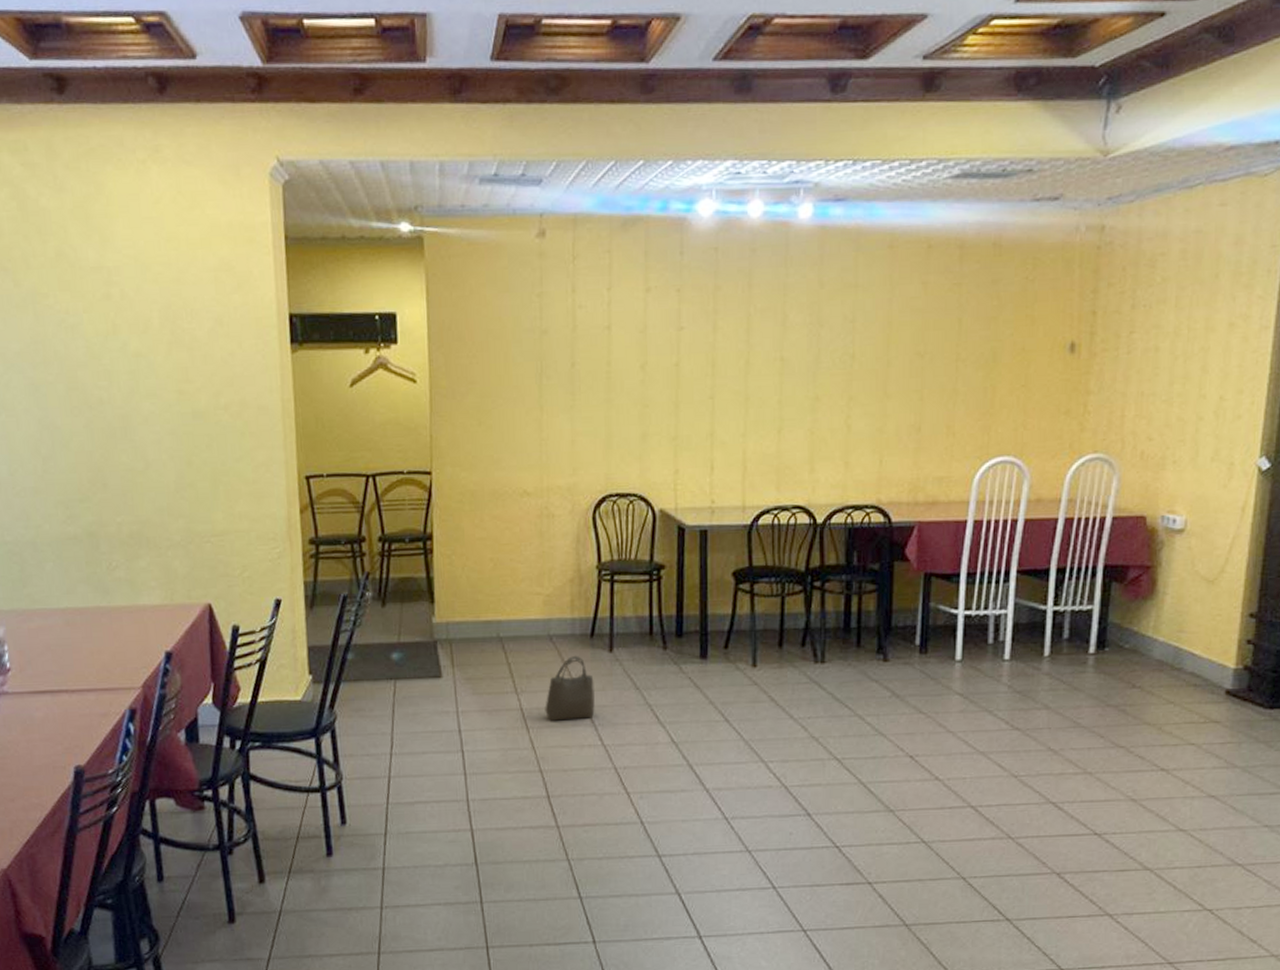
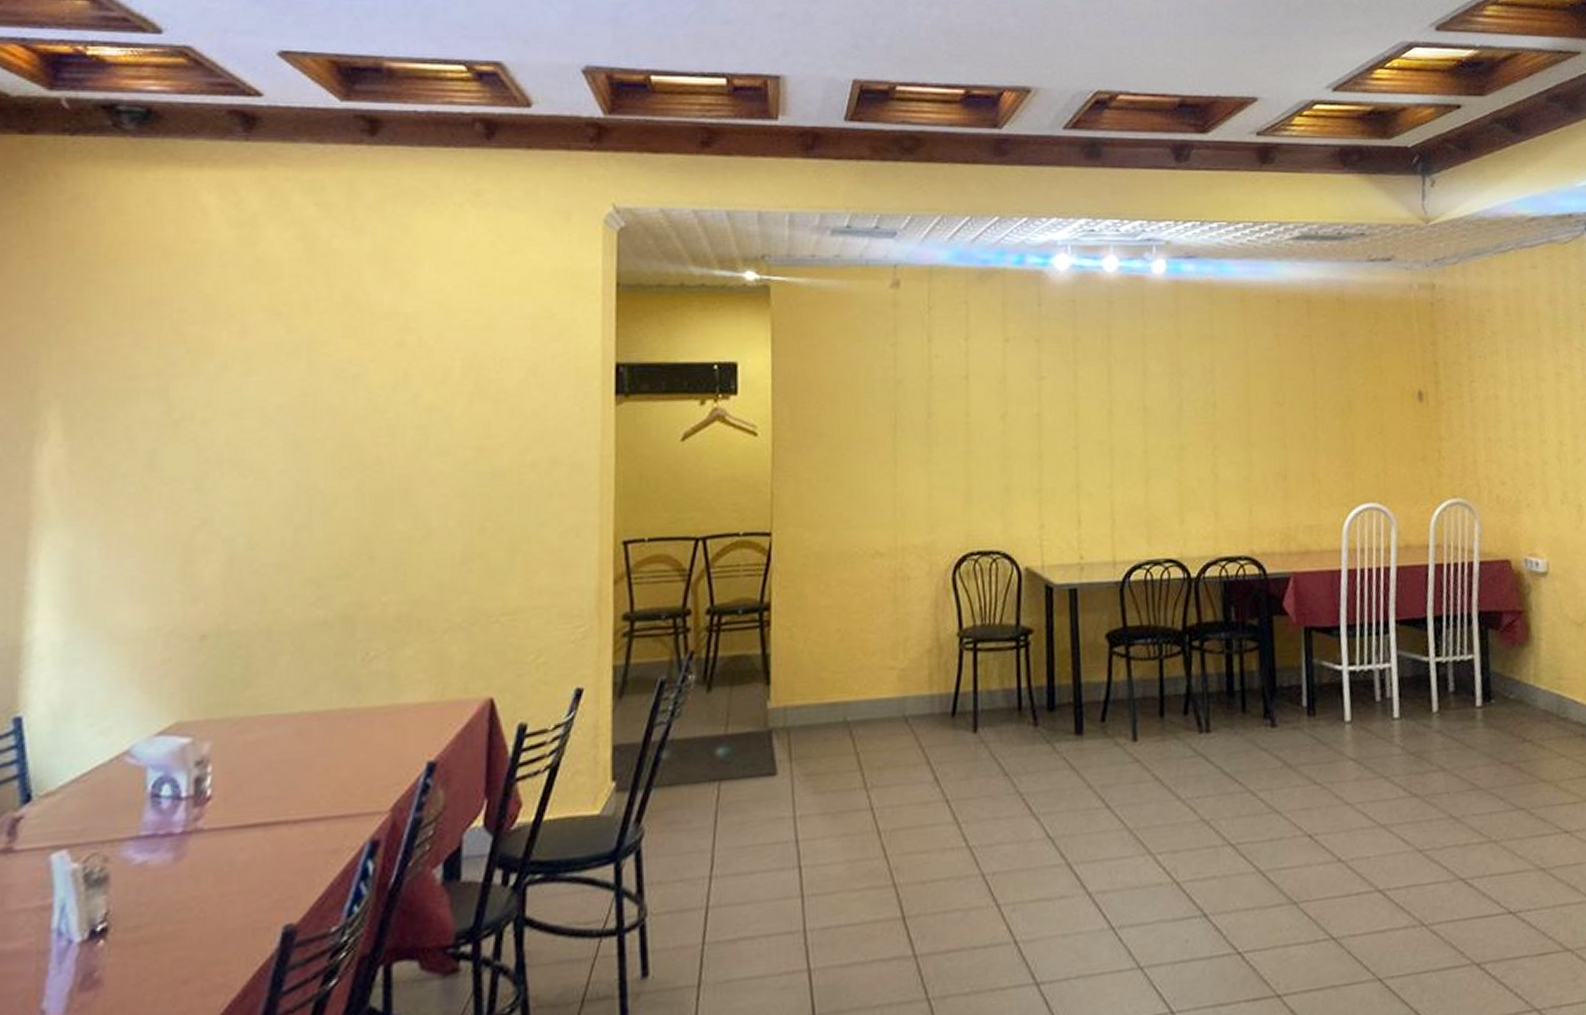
handbag: present [545,656,595,722] -> none [899,739,958,822]

